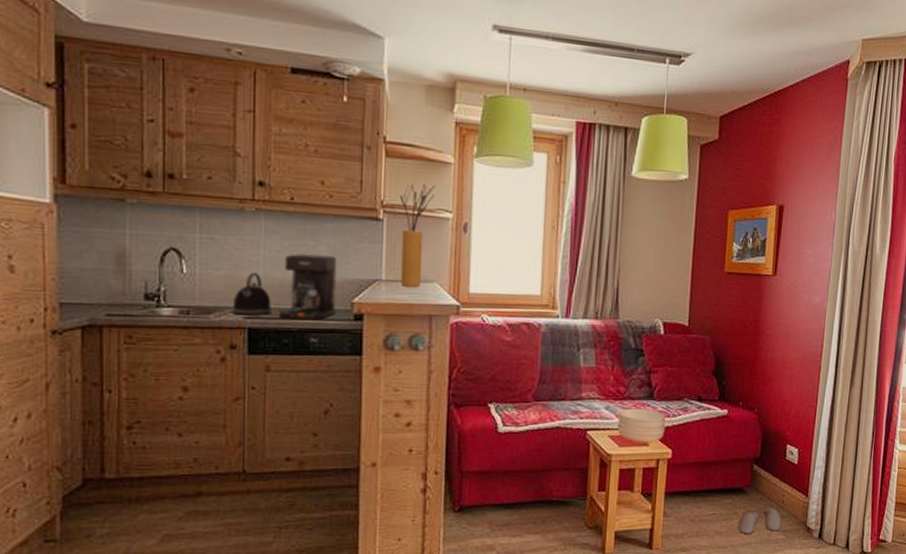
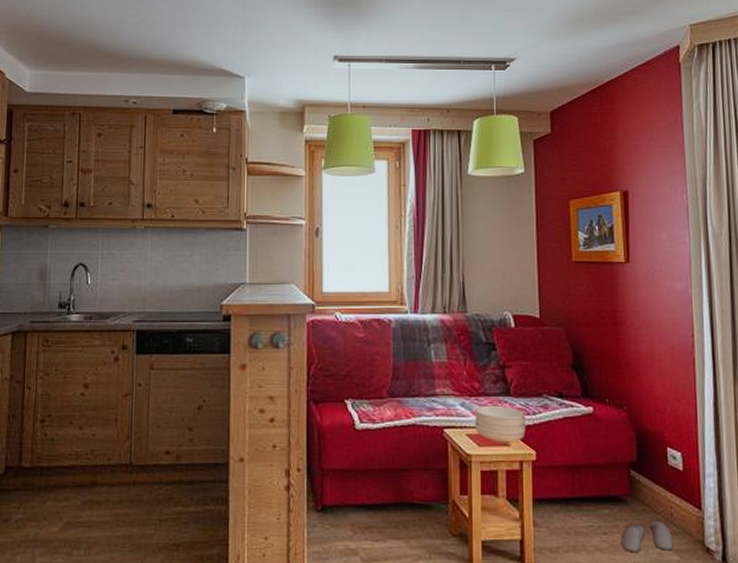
kettle: present [232,272,273,316] -> none [124,281,157,319]
coffee maker: present [279,254,337,320] -> none [162,263,209,321]
vase: present [399,183,436,287] -> none [259,195,290,289]

